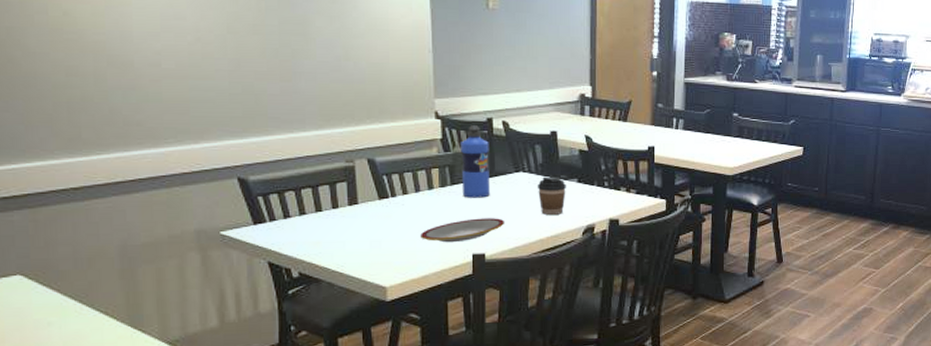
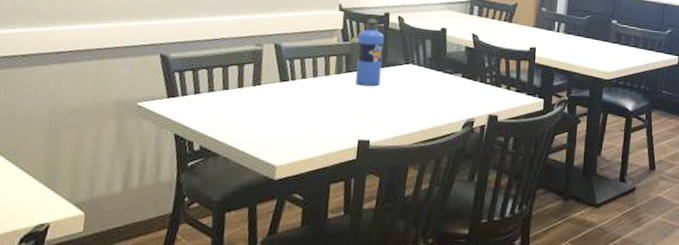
plate: present [421,218,505,243] -> none [313,105,392,128]
coffee cup: present [538,176,566,215] -> none [424,70,451,107]

